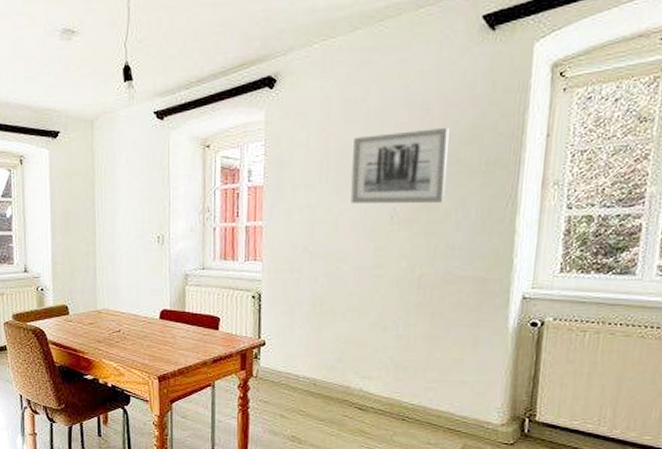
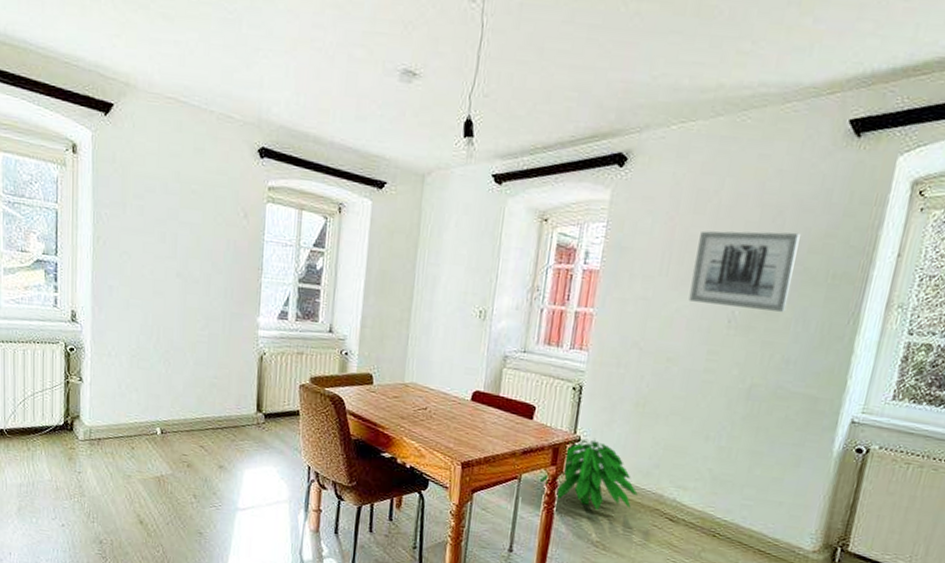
indoor plant: none [231,340,325,407] -> present [539,438,638,511]

